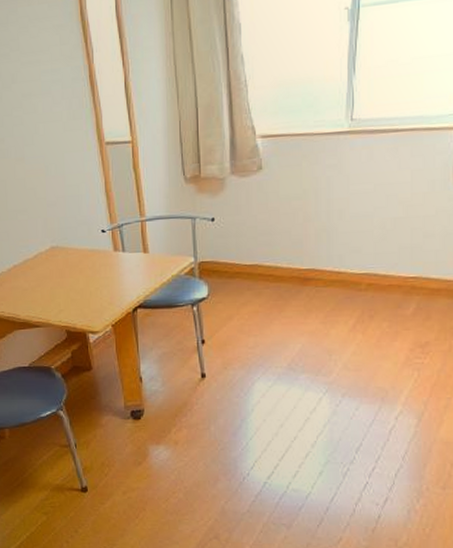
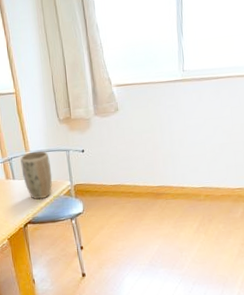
plant pot: none [133,217,172,279] -> present [20,151,53,200]

